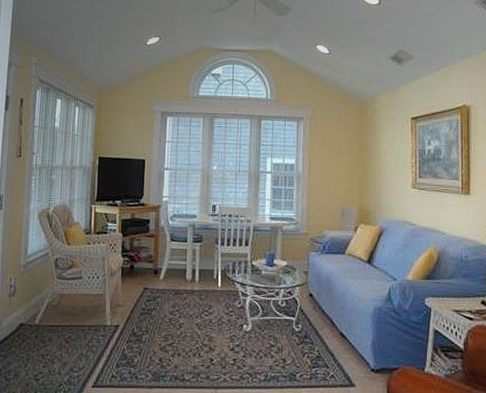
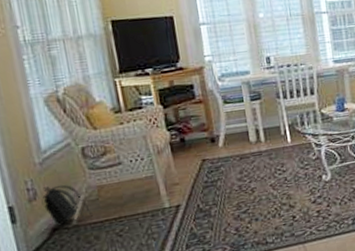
backpack: none [18,286,51,324] -> present [41,184,93,227]

